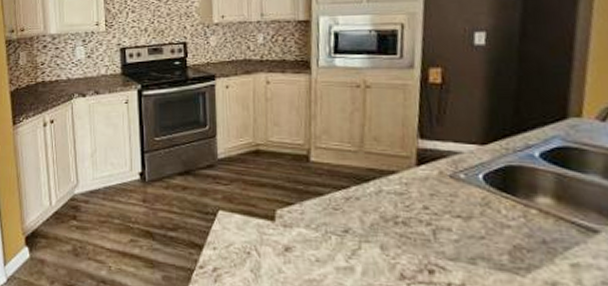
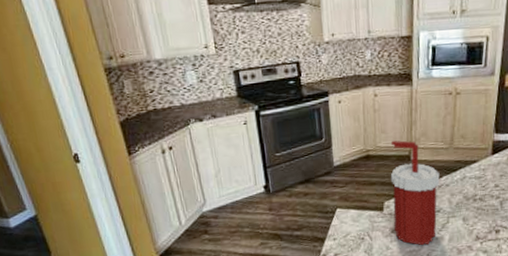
soap dispenser: none [284,136,348,275] -> present [390,140,440,246]

